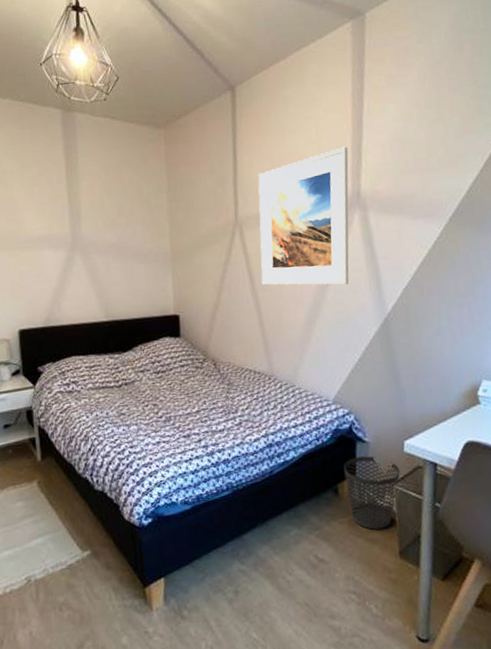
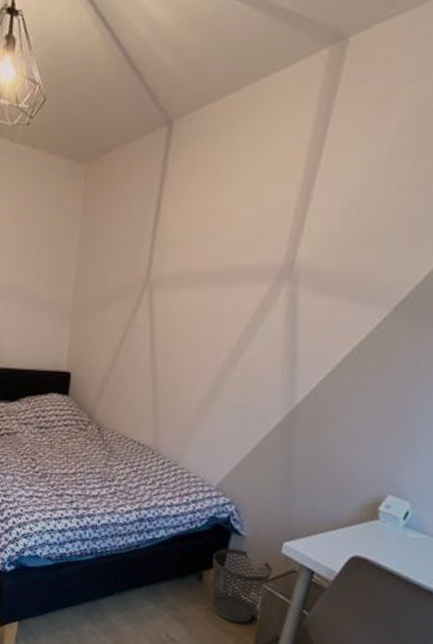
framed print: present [258,146,349,285] -> none [163,206,291,367]

